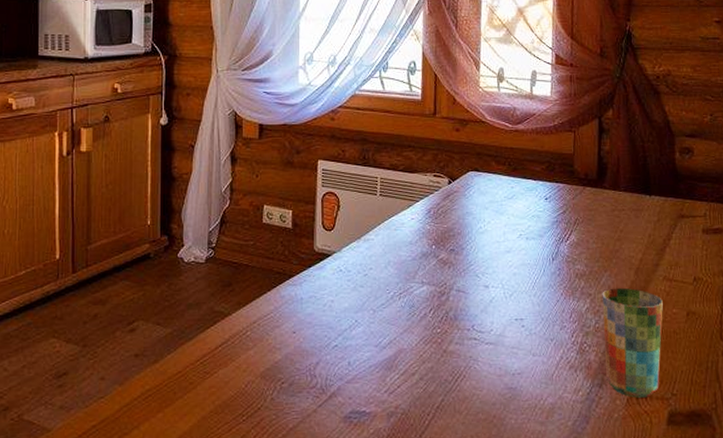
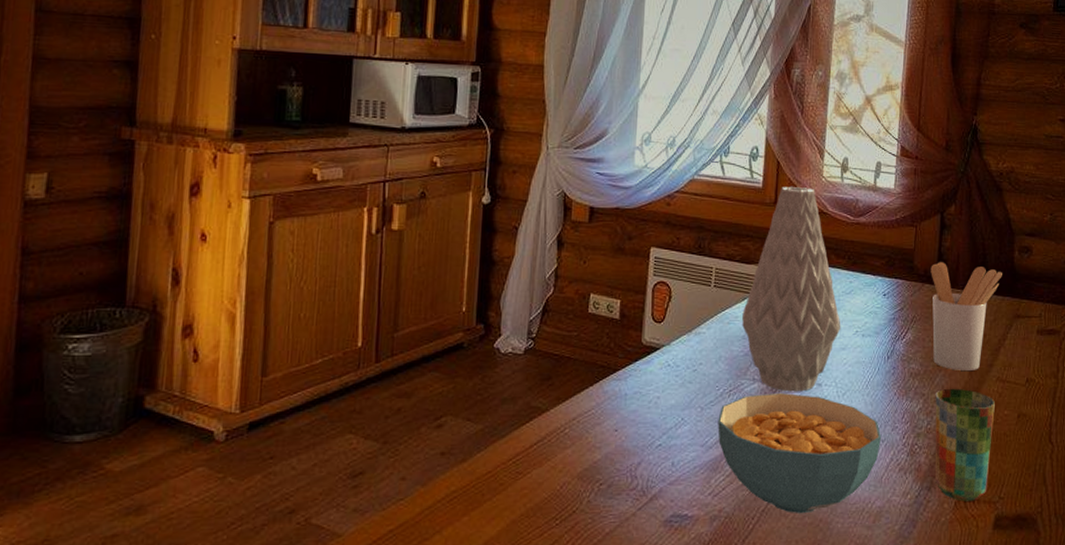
cereal bowl: none [390,295,551,411] -> present [718,393,882,514]
vase: none [408,98,505,294] -> present [742,187,841,392]
utensil holder: none [591,165,664,271] -> present [930,262,1002,371]

